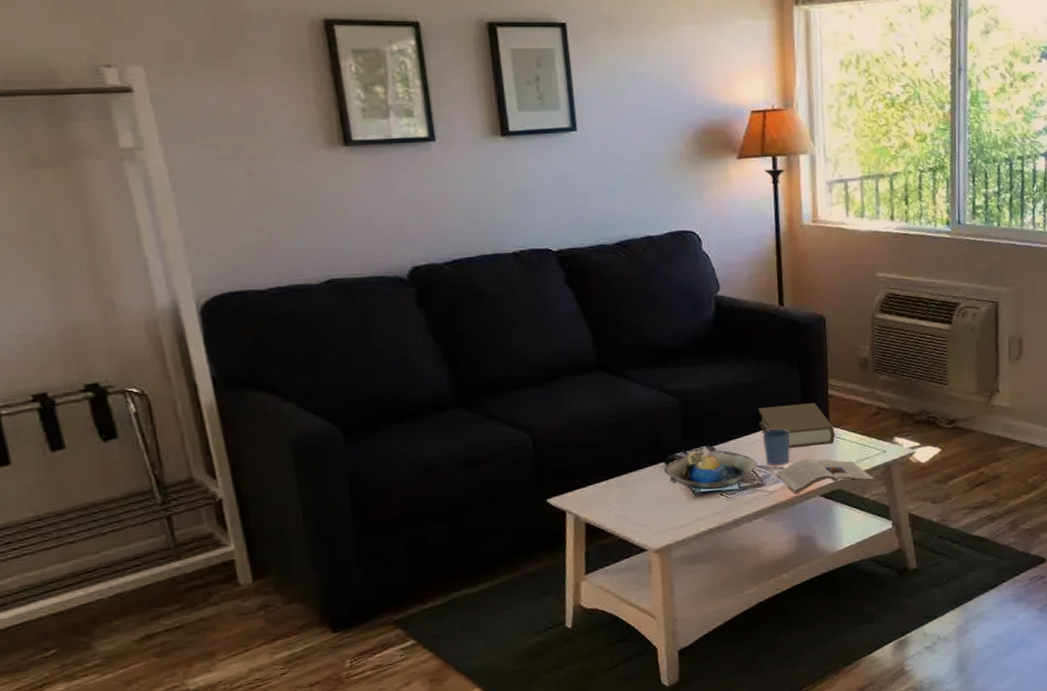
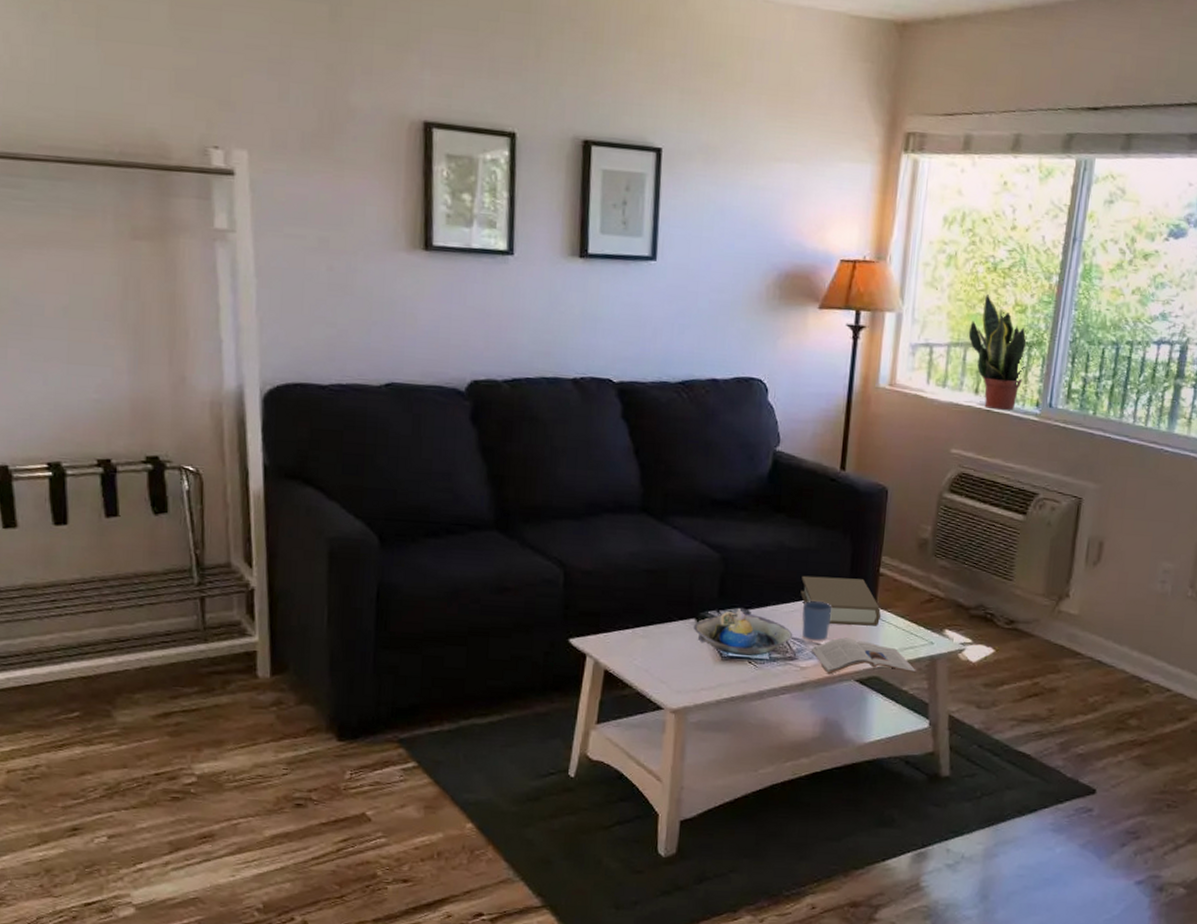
potted plant: none [877,128,934,233] -> present [968,294,1028,411]

